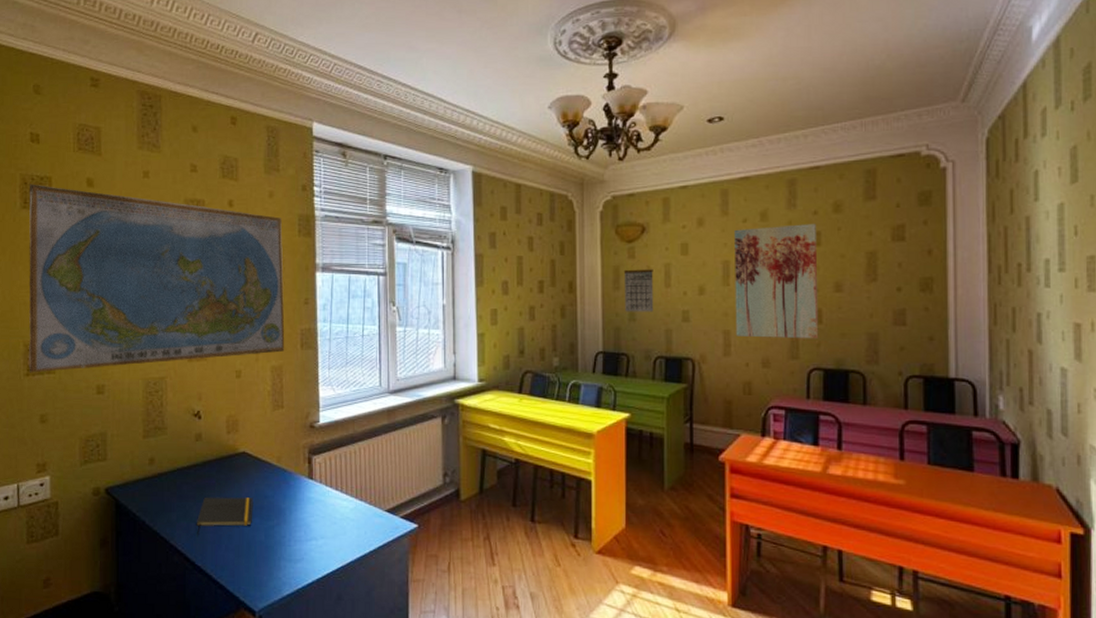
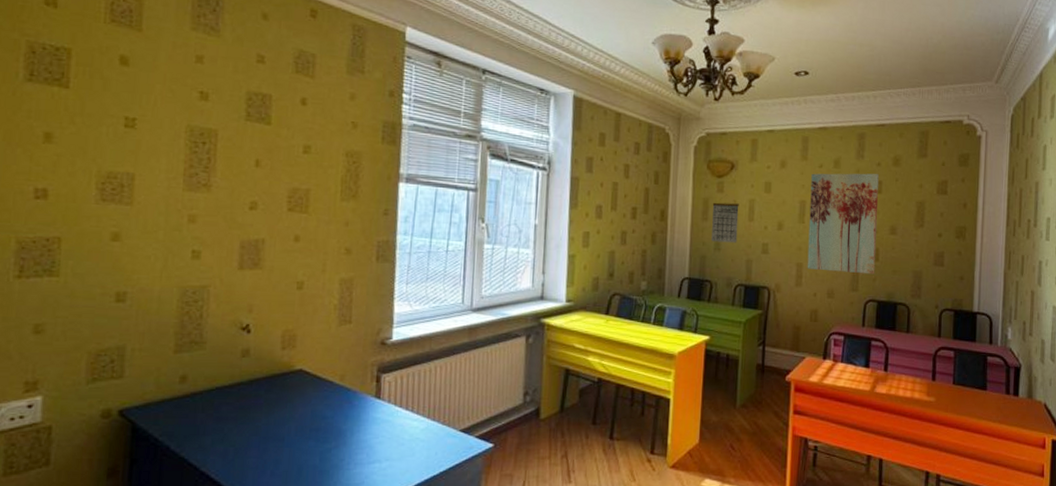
world map: present [29,184,285,373] -> none [22,53,363,275]
notepad: present [196,497,253,536] -> none [235,418,309,462]

